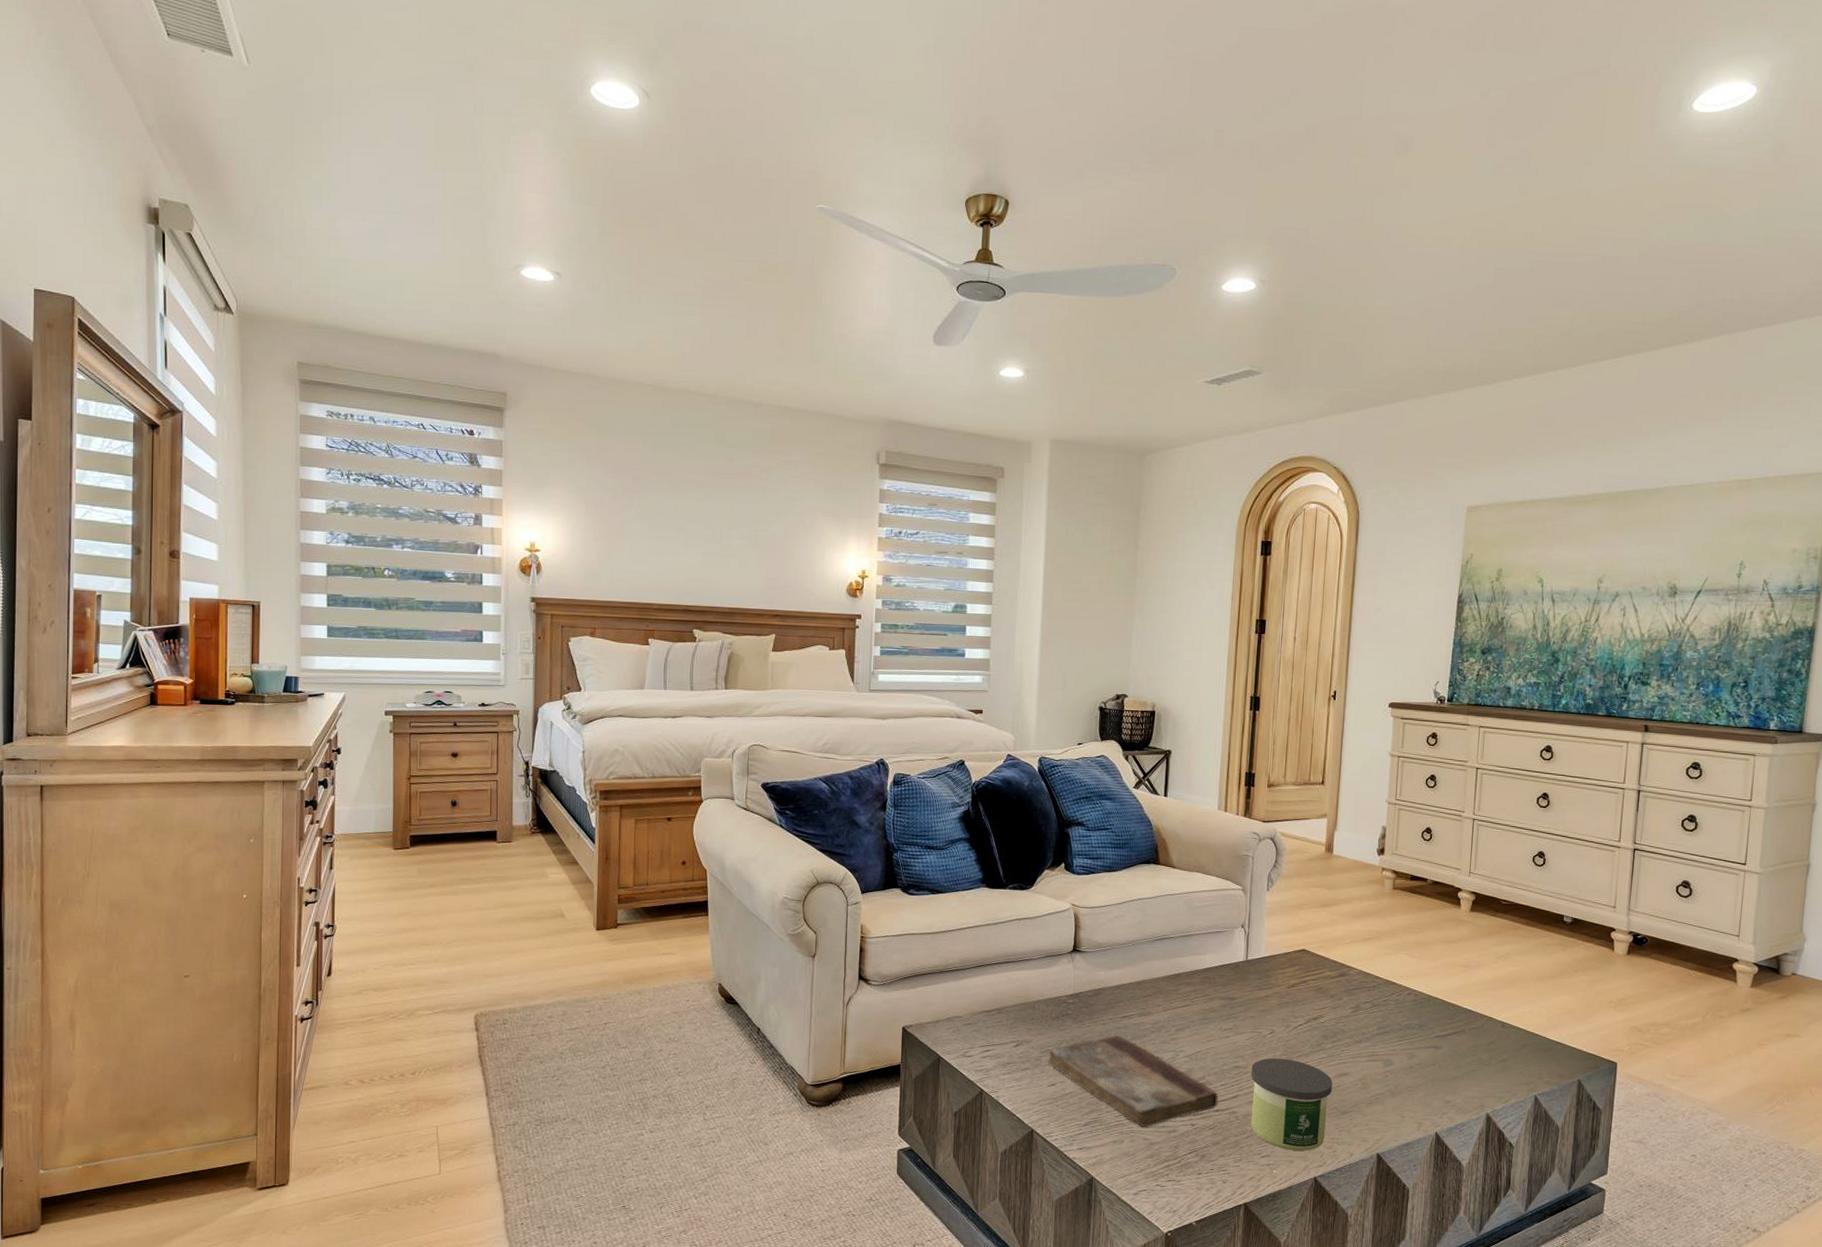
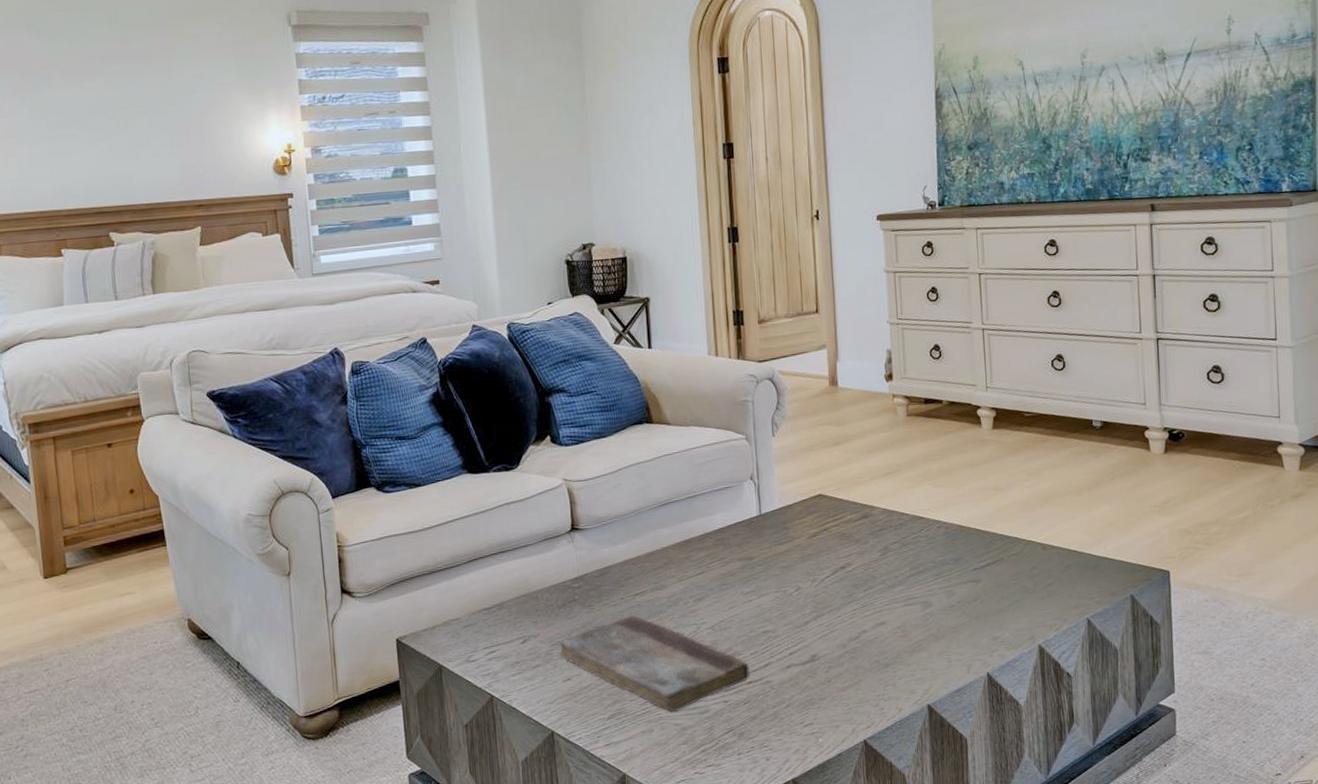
candle: present [1251,1058,1333,1151] -> none [780,615,871,715]

